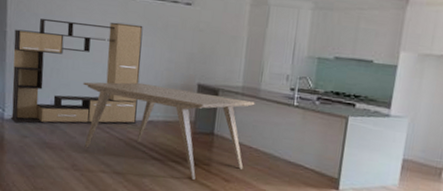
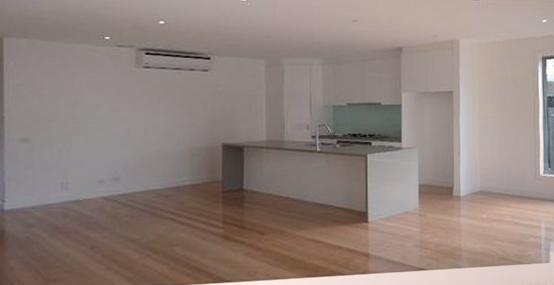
media console: present [10,18,143,124] -> none [12,94,161,213]
dining table: present [83,82,255,181] -> none [98,150,281,240]

